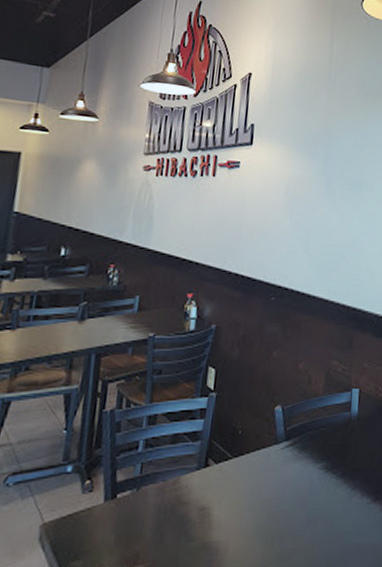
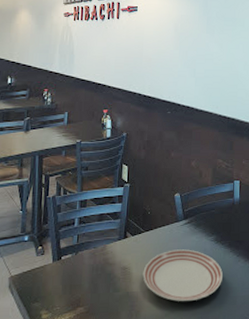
dinner plate: none [227,481,333,554] -> present [143,249,223,302]

